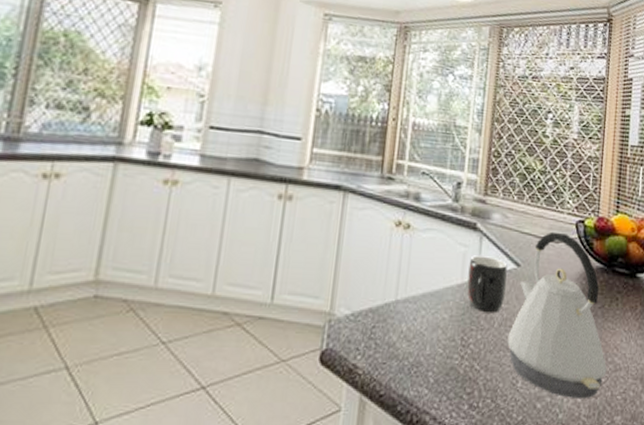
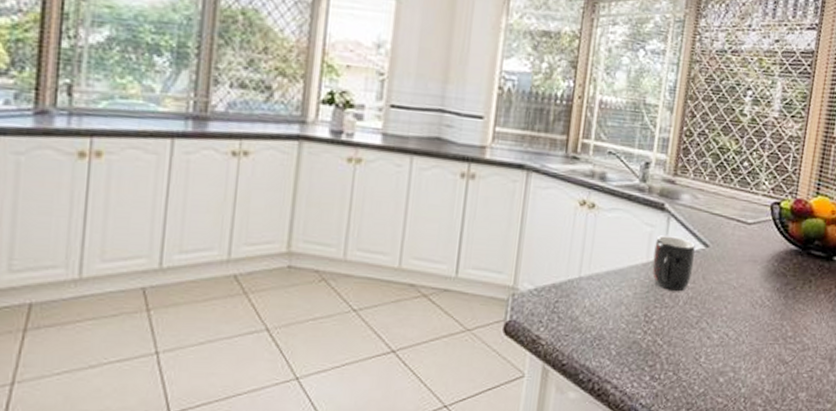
kettle: present [507,231,607,400] -> none [692,213,795,376]

